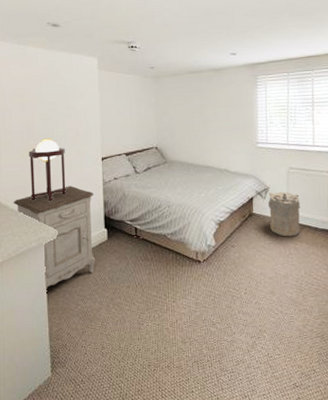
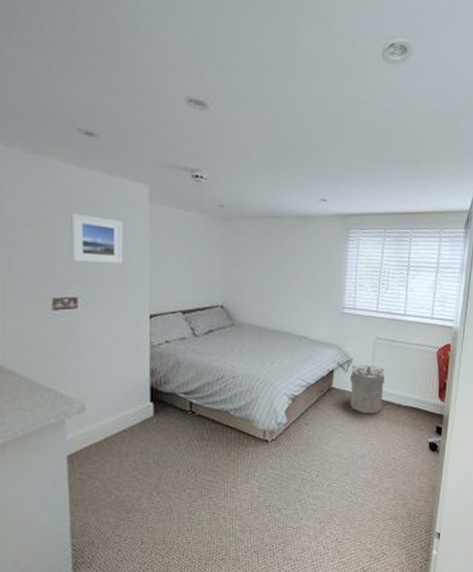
nightstand: present [13,186,96,289] -> none [22,348,137,476]
table lamp: present [28,138,67,202] -> none [46,285,101,367]
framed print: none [44,84,81,120] -> present [71,213,123,264]

